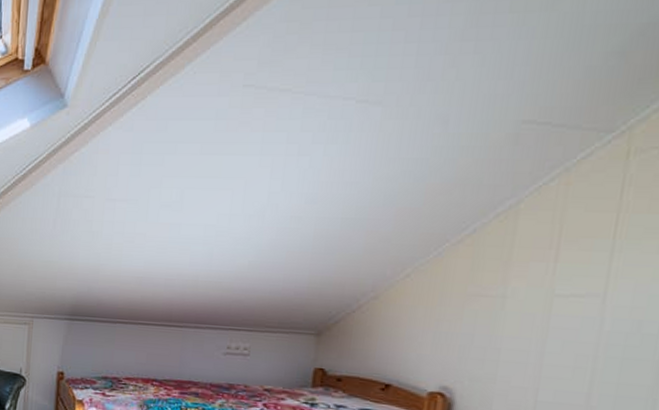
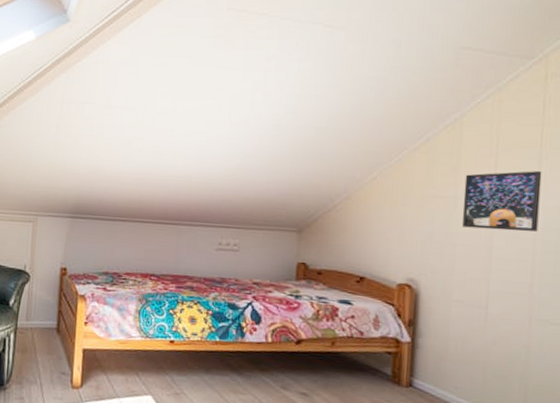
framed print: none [510,265,614,335] -> present [462,171,542,232]

